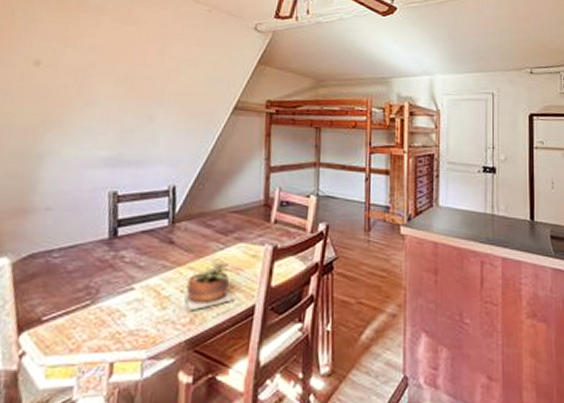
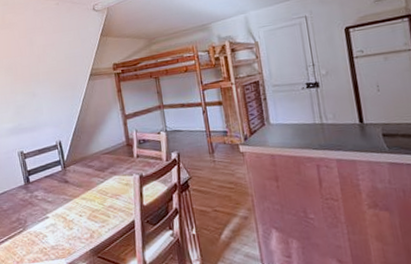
succulent plant: present [183,262,234,310] -> none [81,191,118,228]

